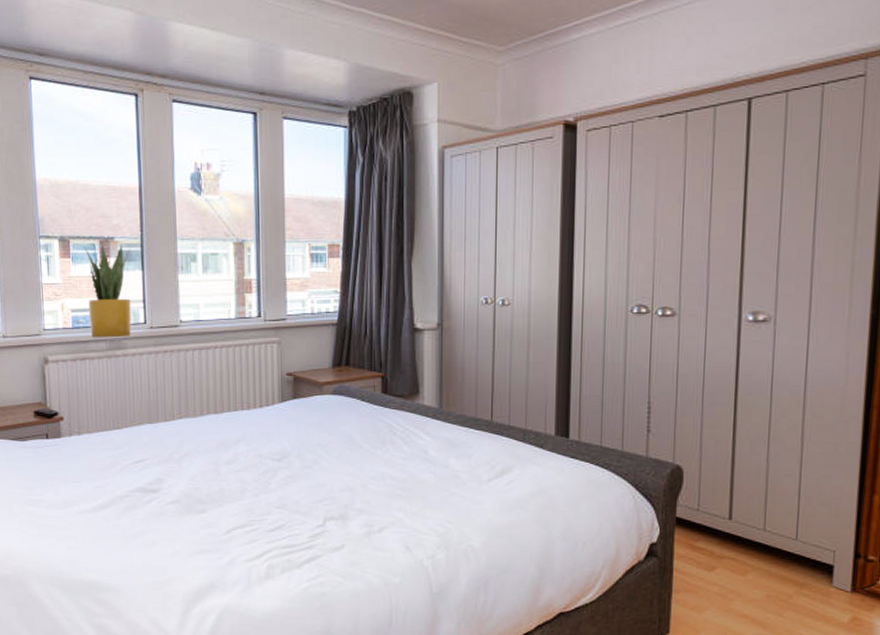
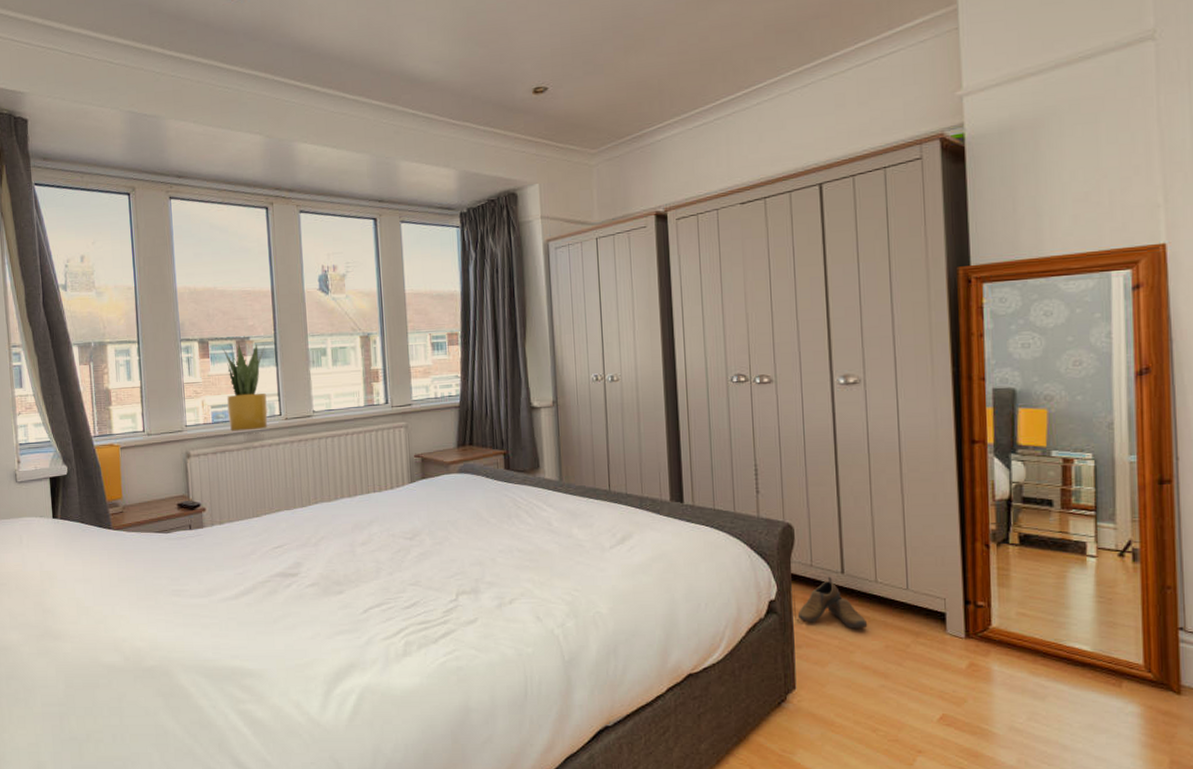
shoe: none [678,522,751,577] -> present [797,576,868,629]

